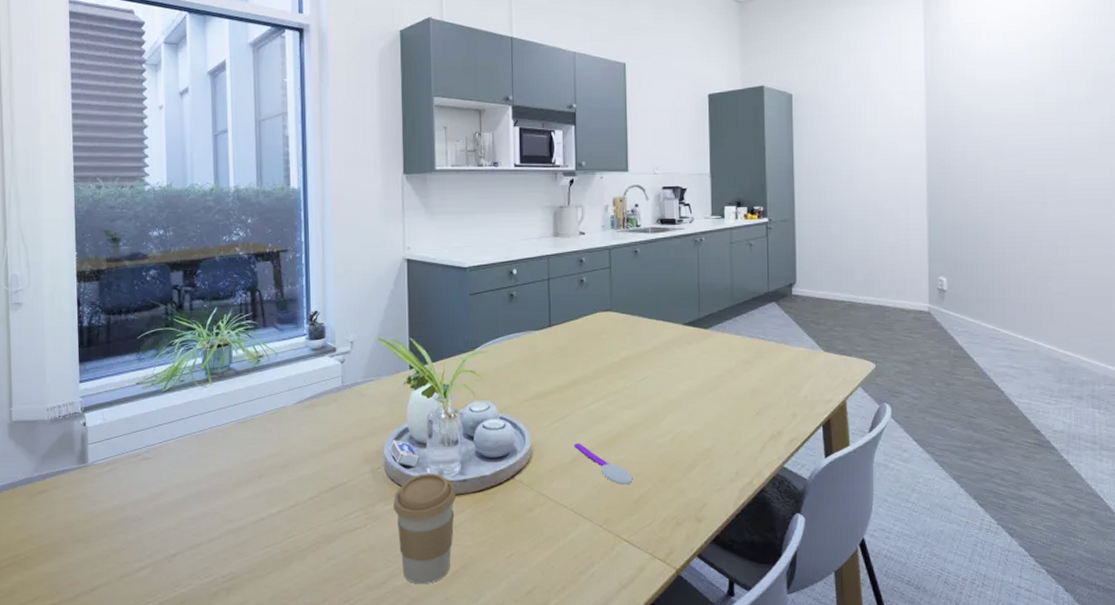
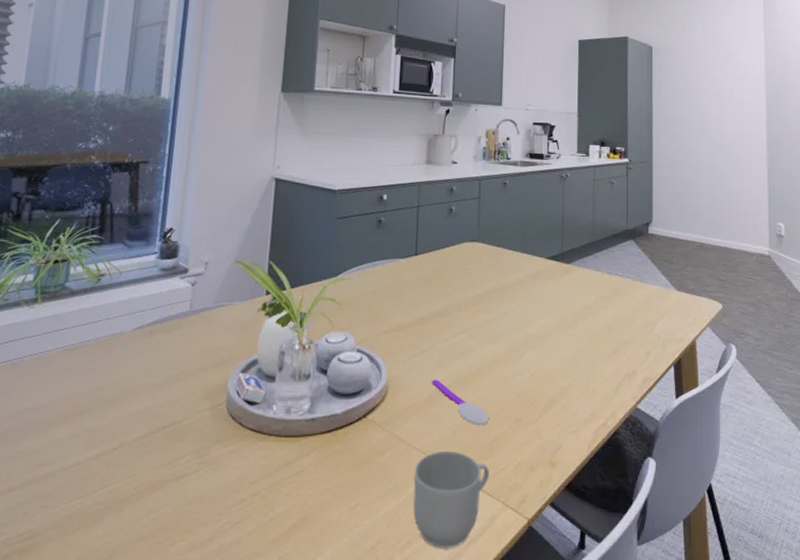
coffee cup: present [393,473,457,585] -> none [231,411,303,542]
mug: none [563,507,636,593] -> present [413,450,489,548]

